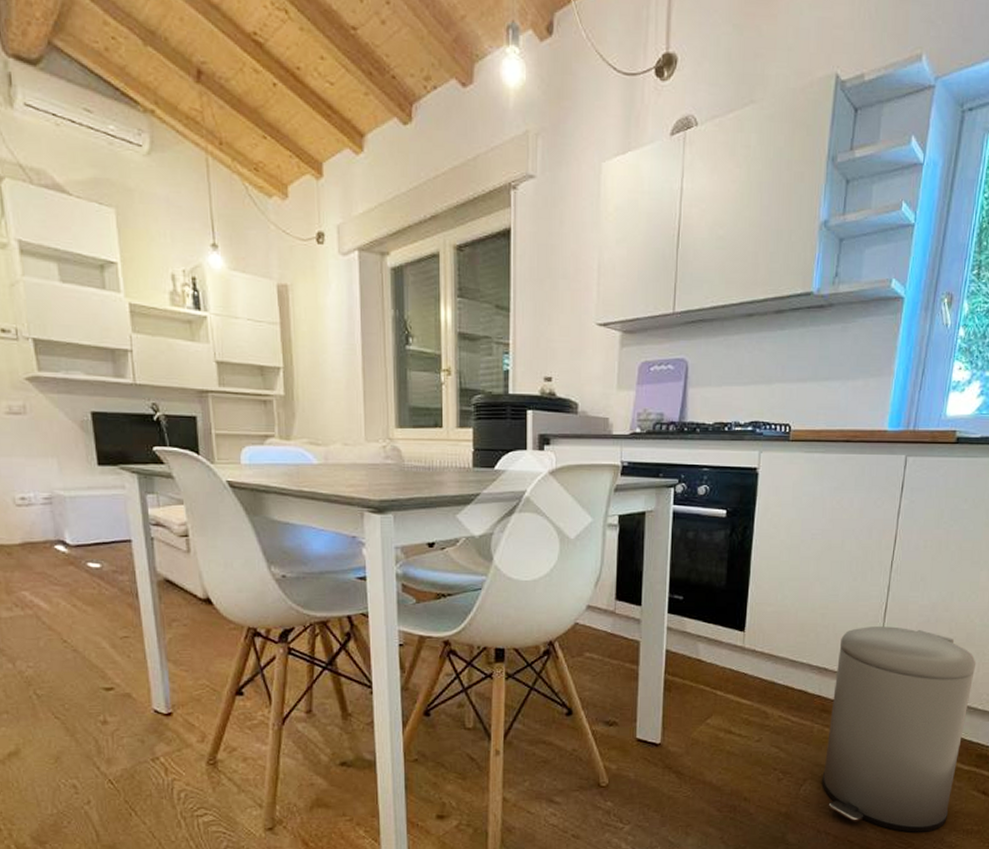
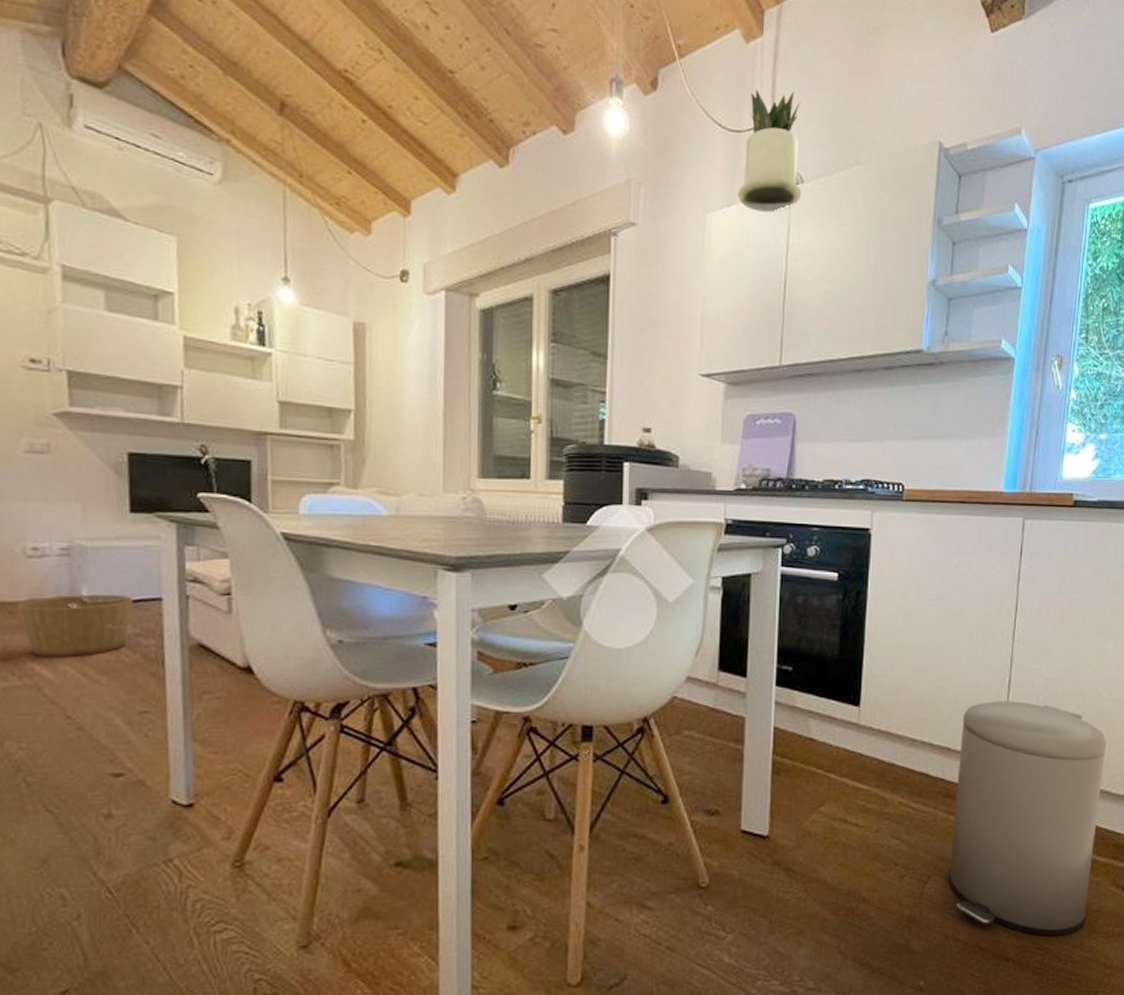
basket: none [14,537,109,592] -> present [18,594,134,658]
planter: none [633,28,696,158] -> present [738,89,802,213]

